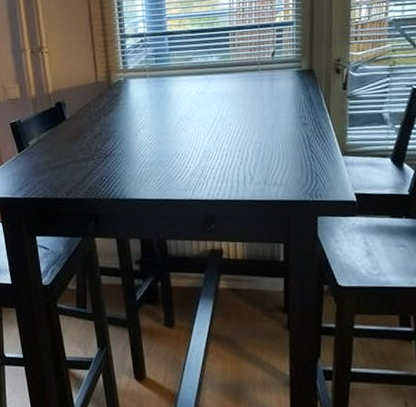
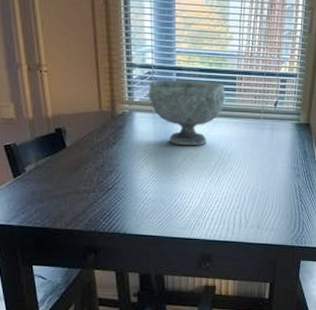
decorative bowl: none [141,41,220,106] -> present [148,79,226,146]

